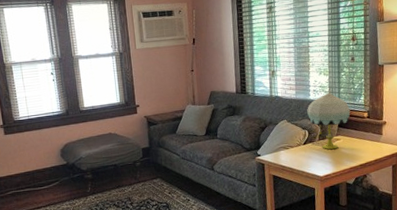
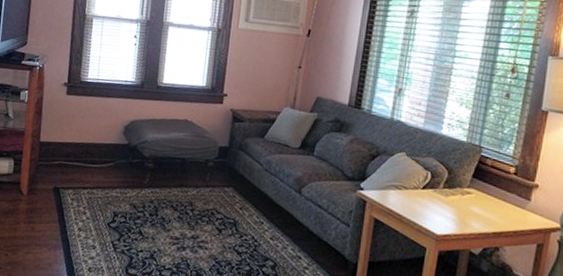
table lamp: present [307,92,351,150] -> none [434,130,493,205]

